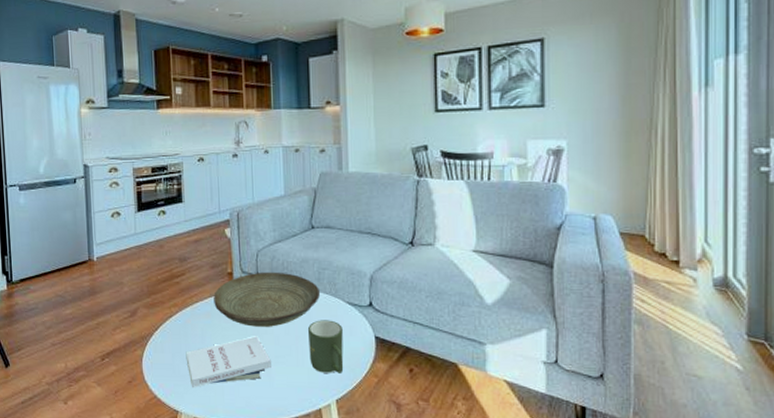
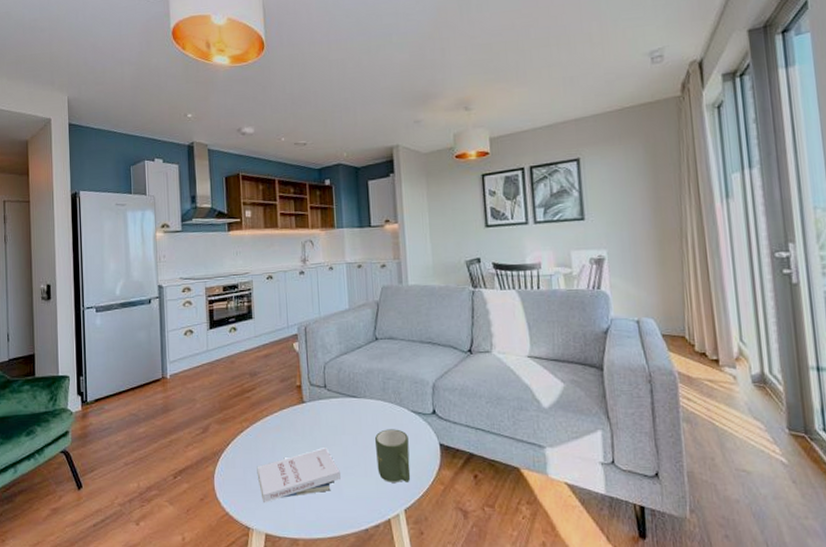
decorative bowl: present [213,272,321,327] -> none [283,383,386,439]

